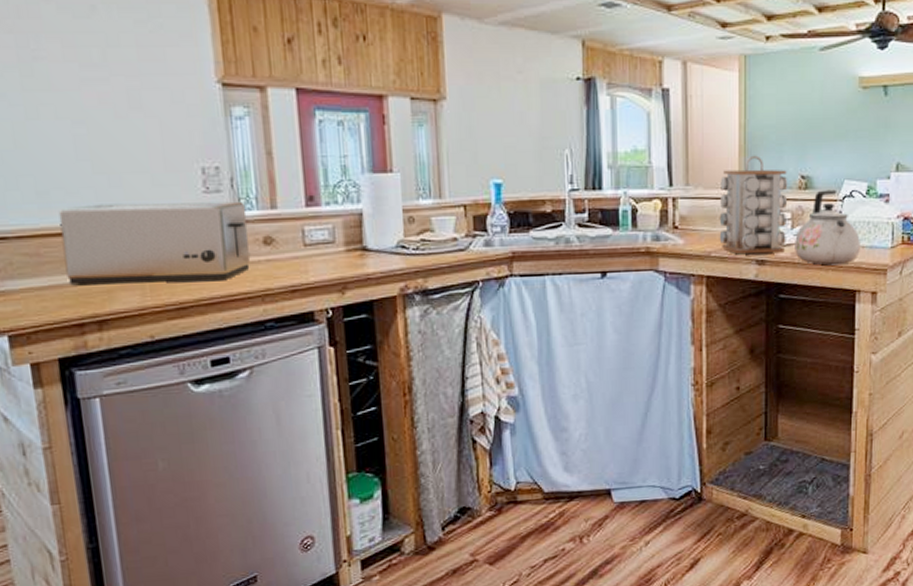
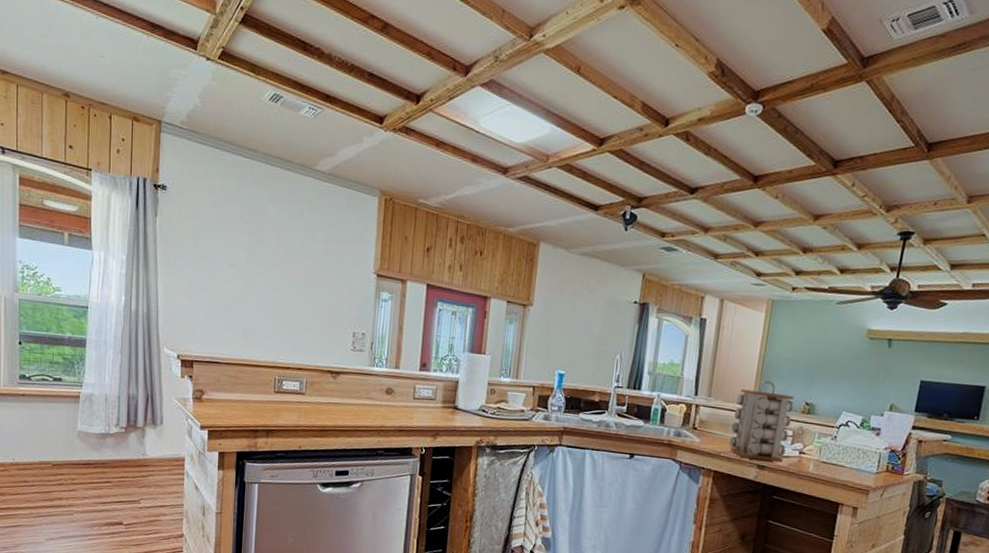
toaster: present [58,201,250,286] -> none [252,347,378,415]
kettle: present [795,189,860,265] -> none [791,416,850,480]

